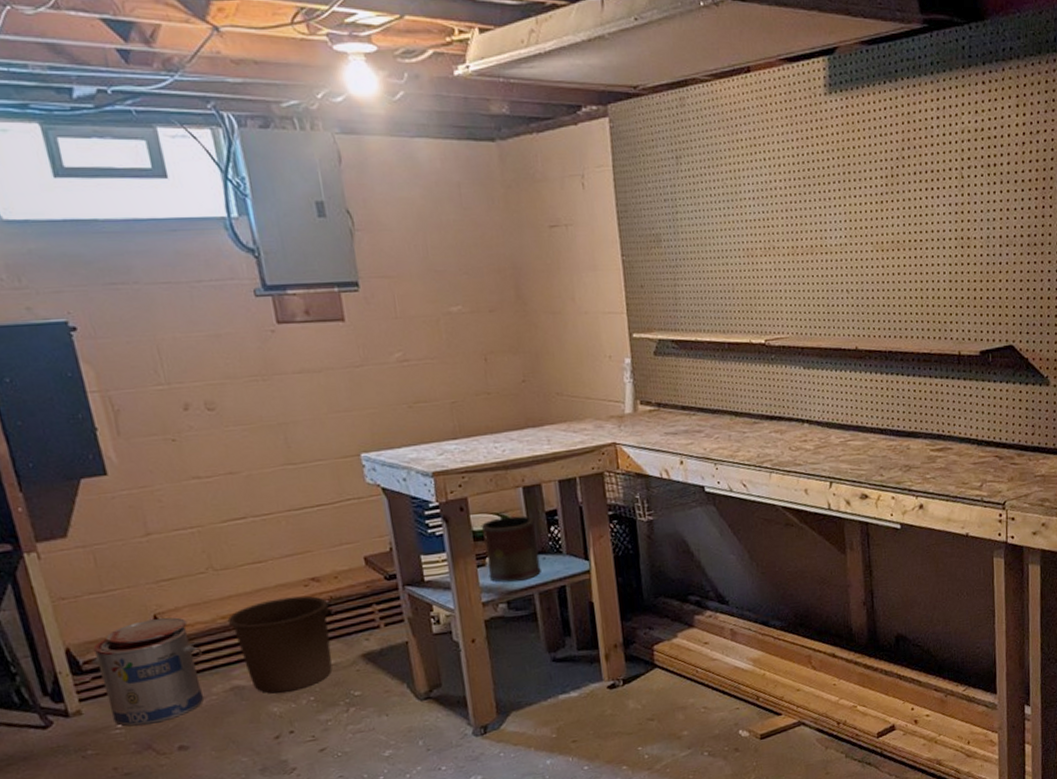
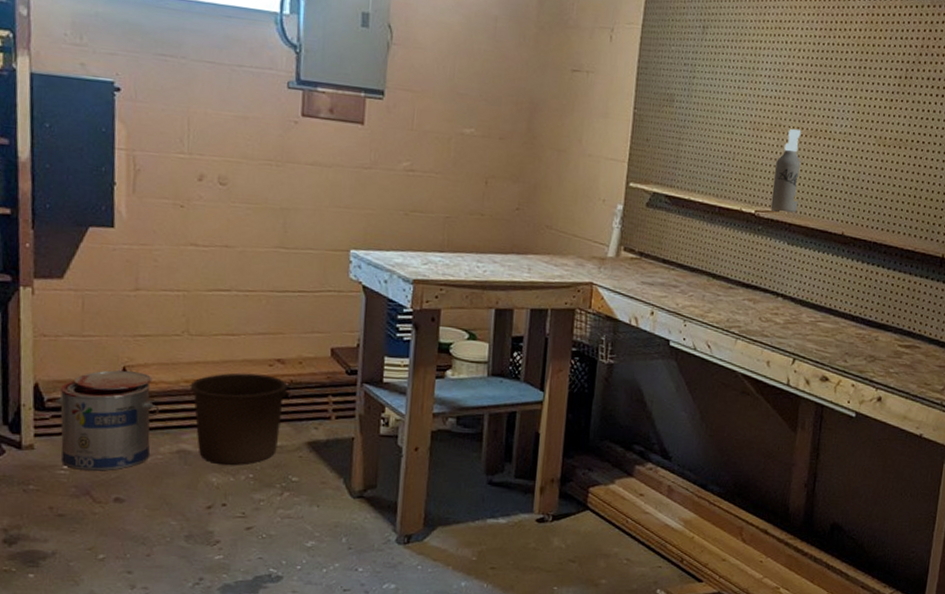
paint can: present [481,515,541,583] -> none [445,334,500,400]
spray bottle: none [777,249,808,337] -> present [770,129,803,213]

